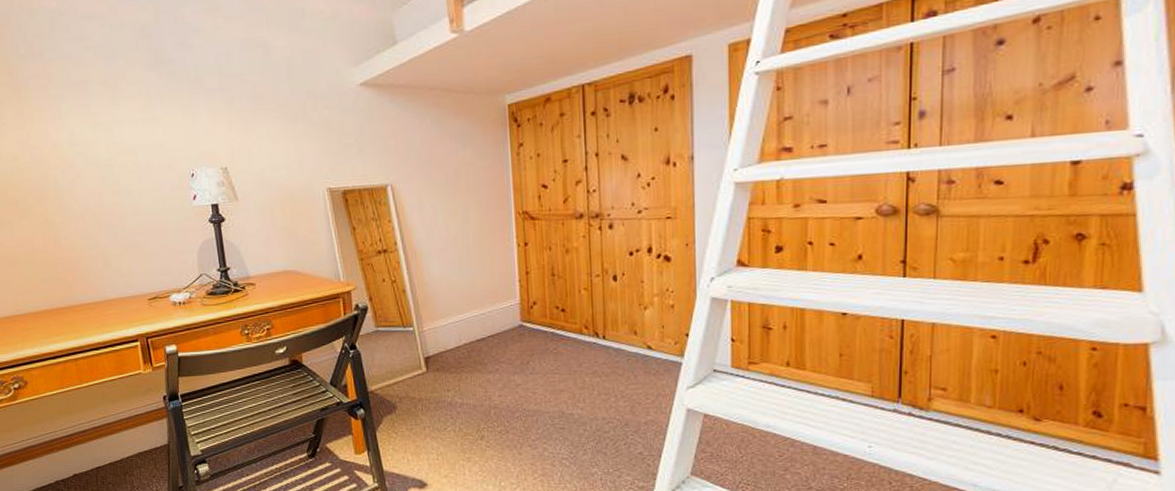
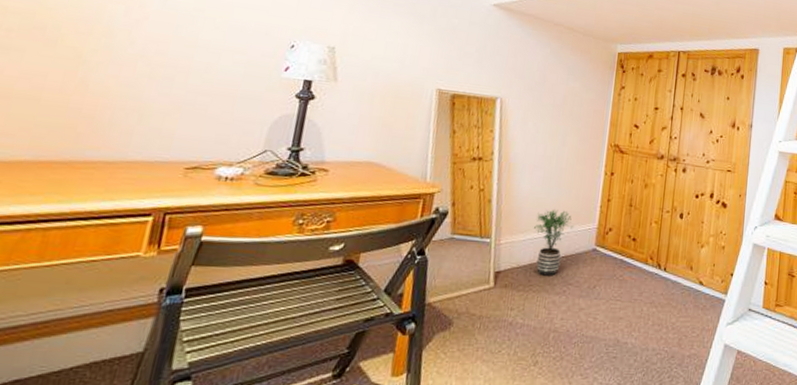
potted plant: none [453,290,494,357] -> present [534,209,573,276]

